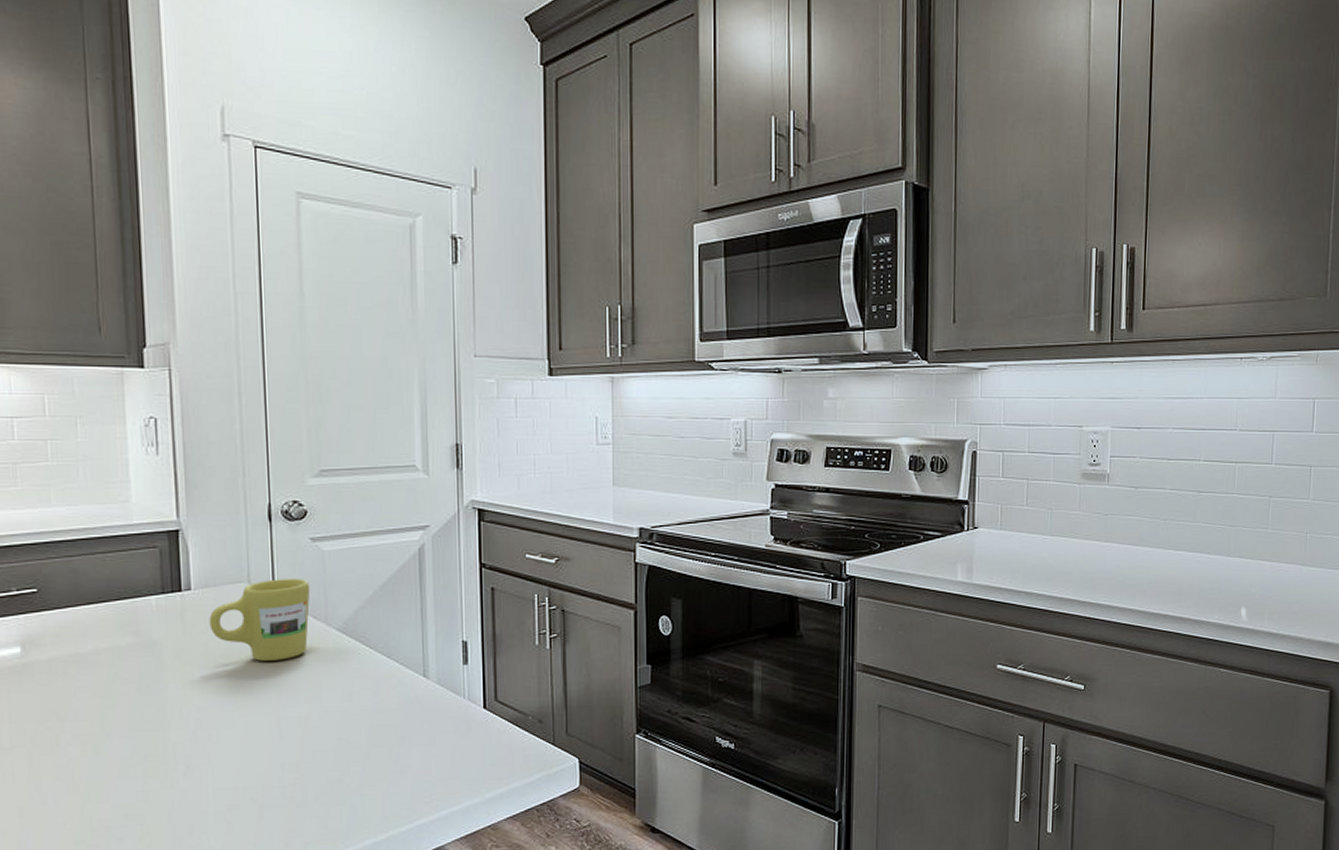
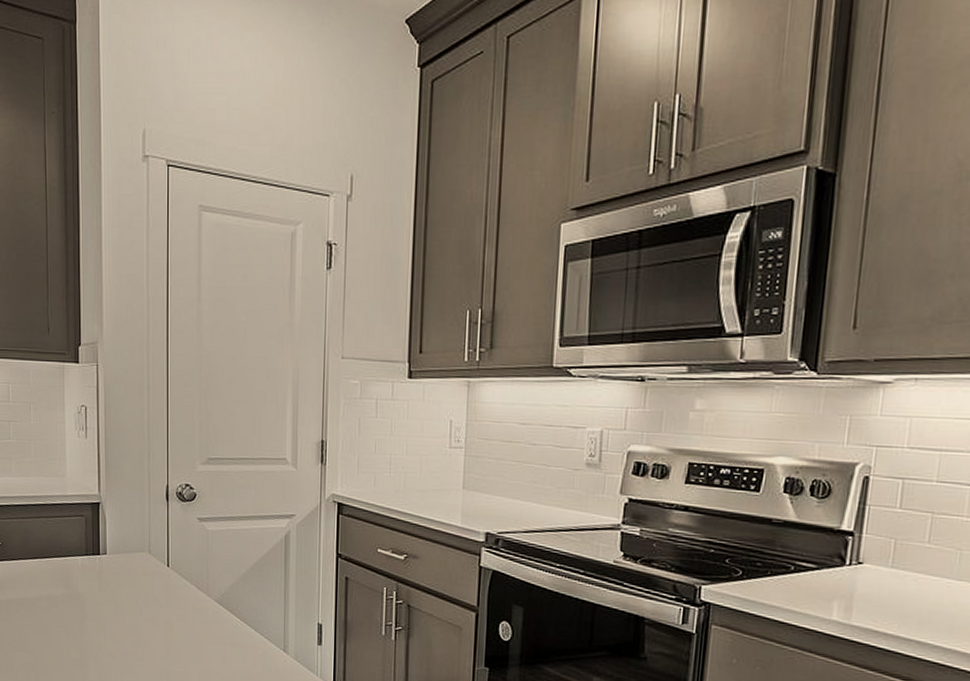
mug: present [209,579,310,661] -> none [119,551,195,622]

